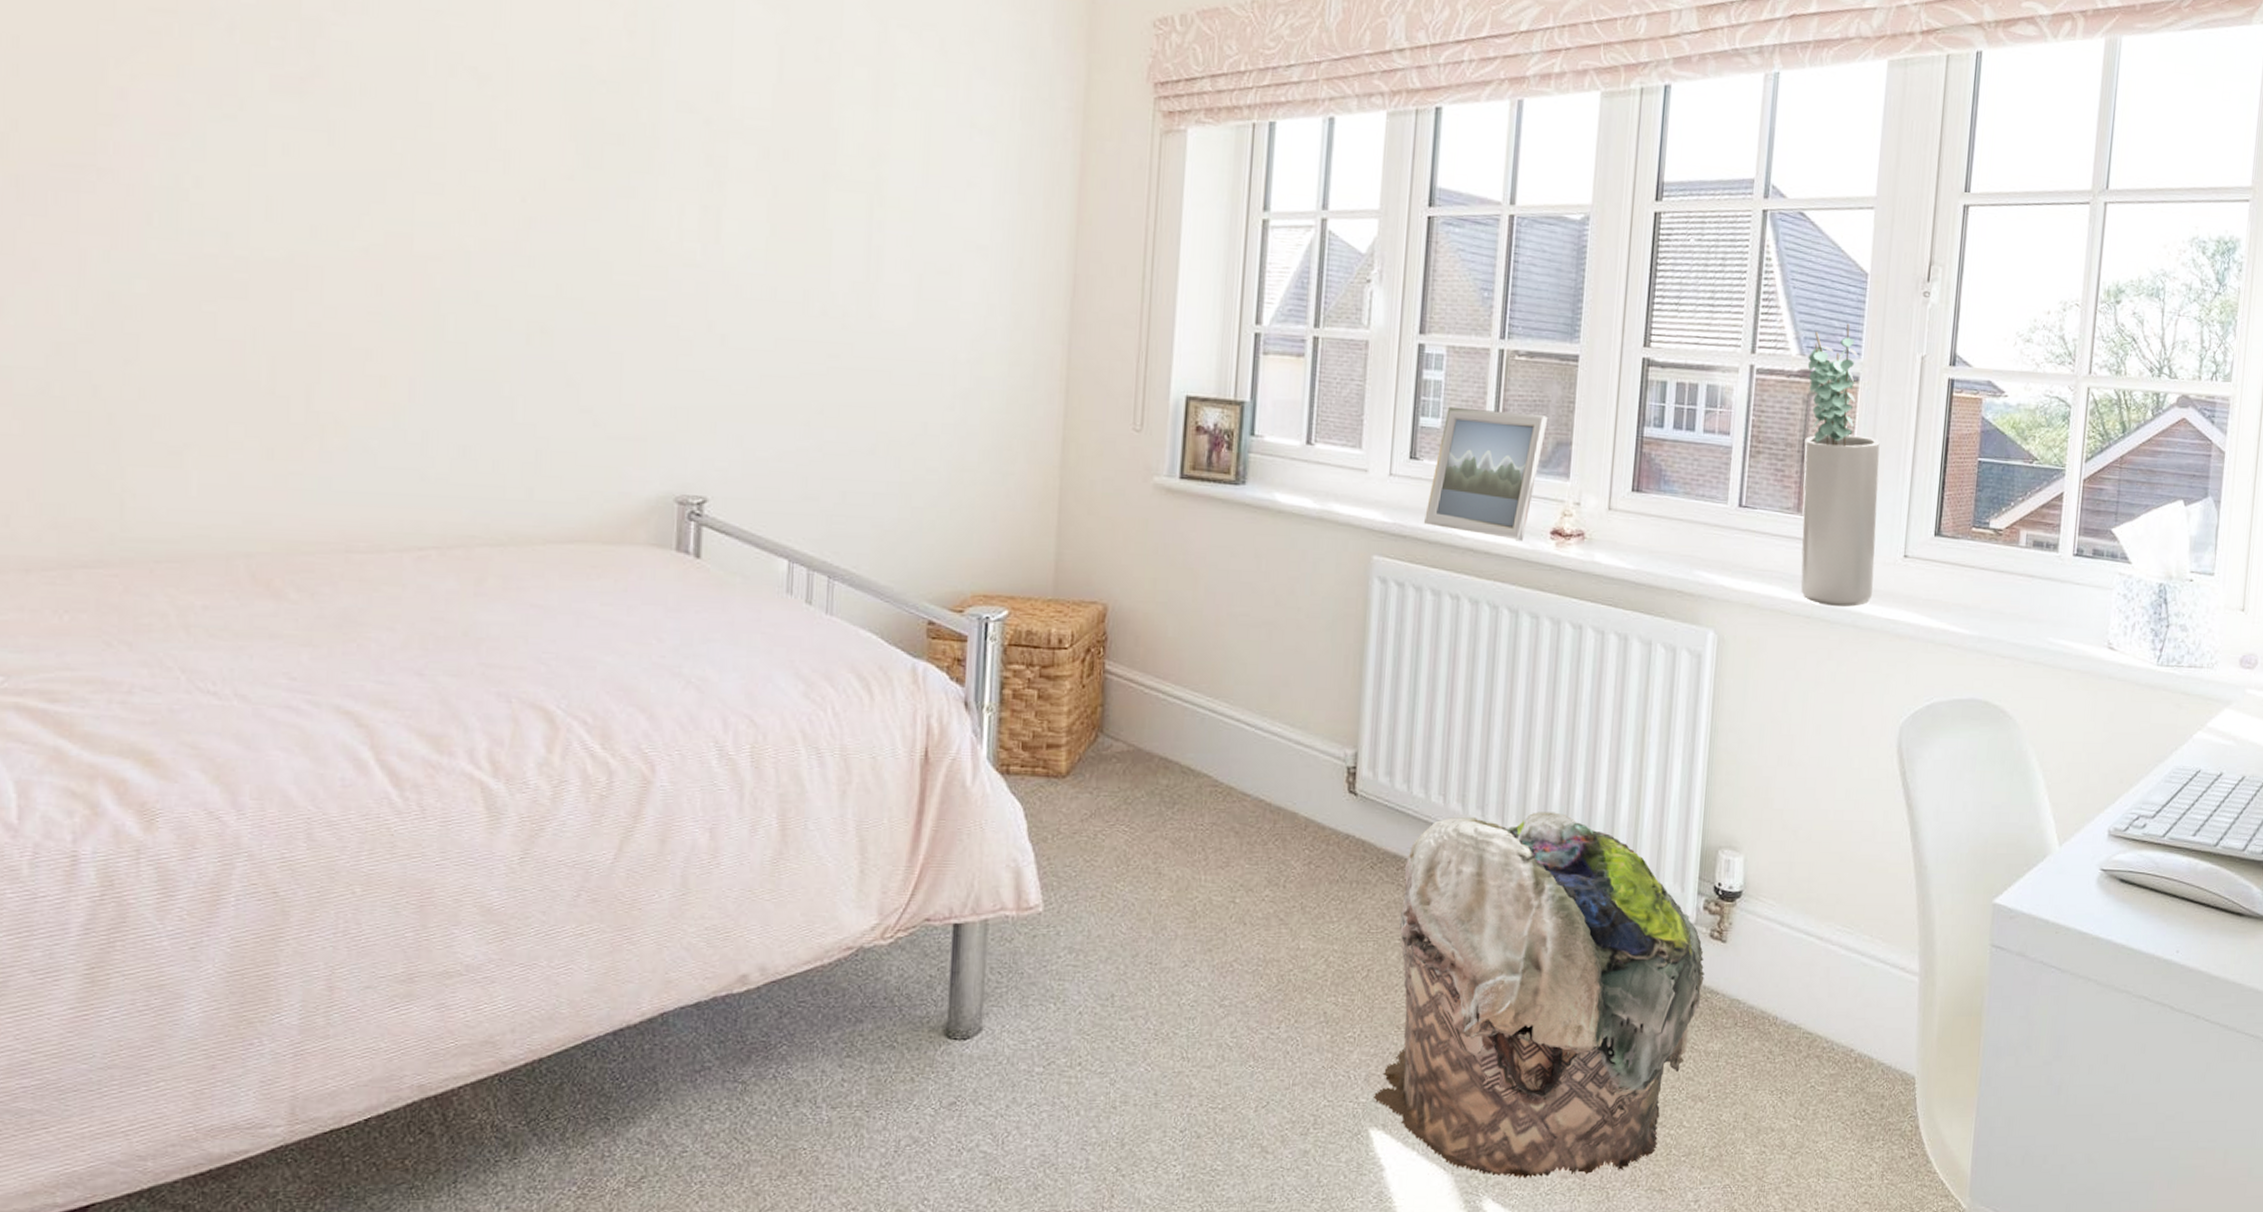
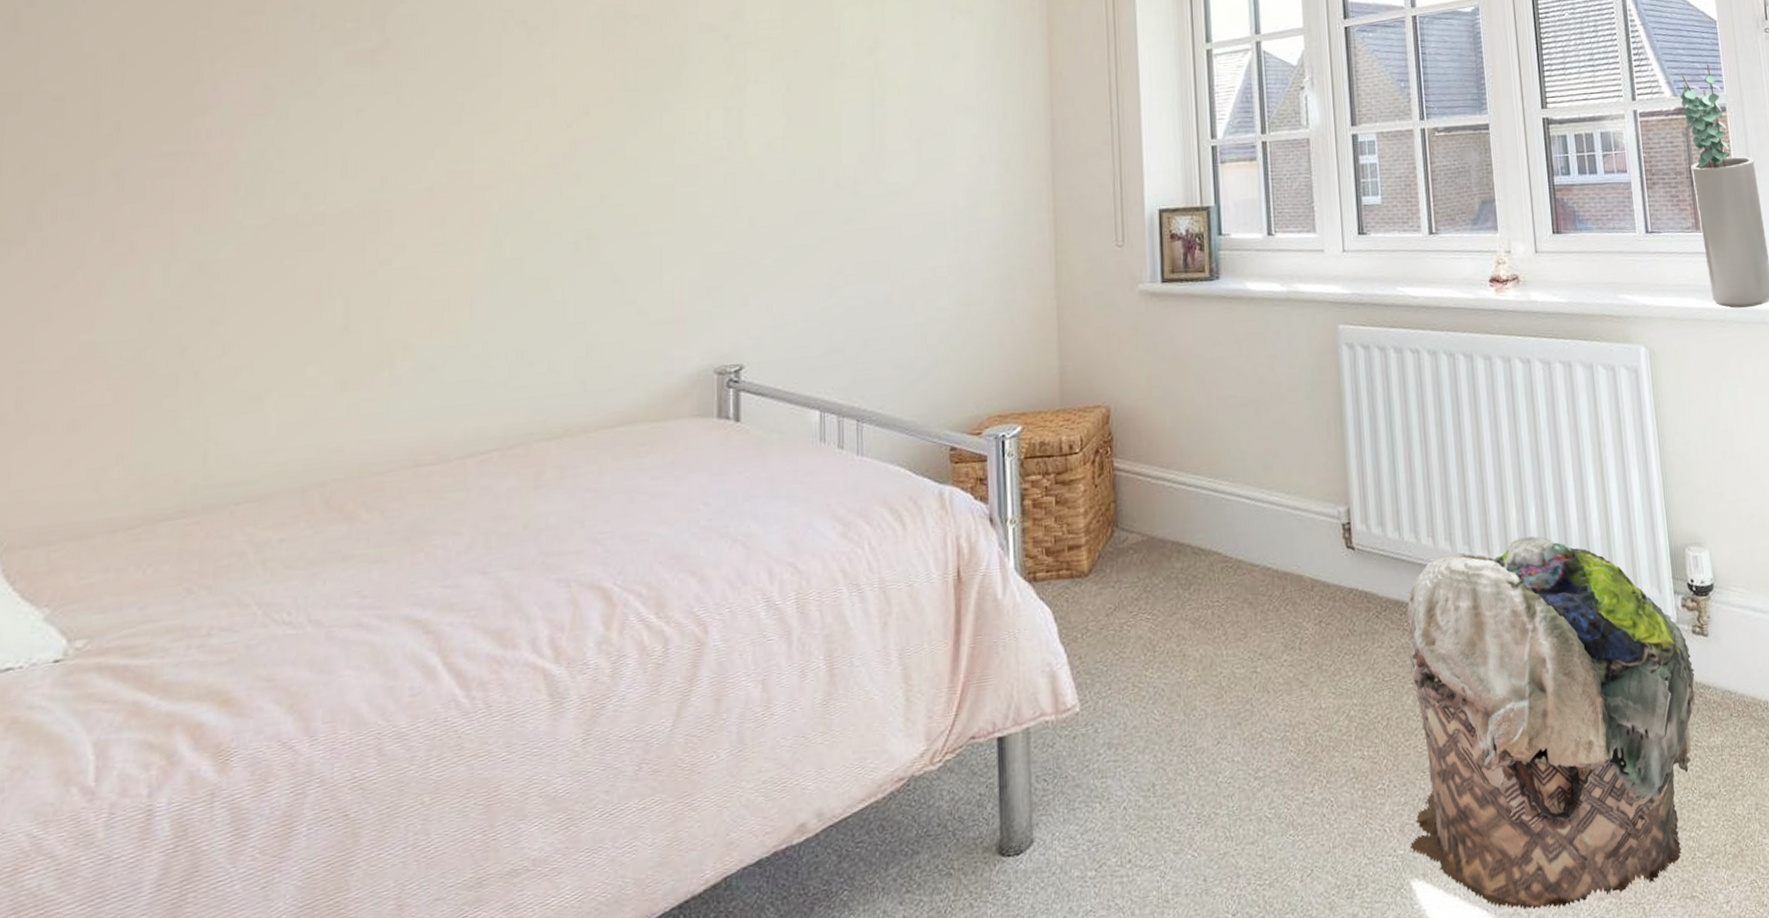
picture frame: present [1424,406,1549,542] -> none [1378,180,1472,293]

